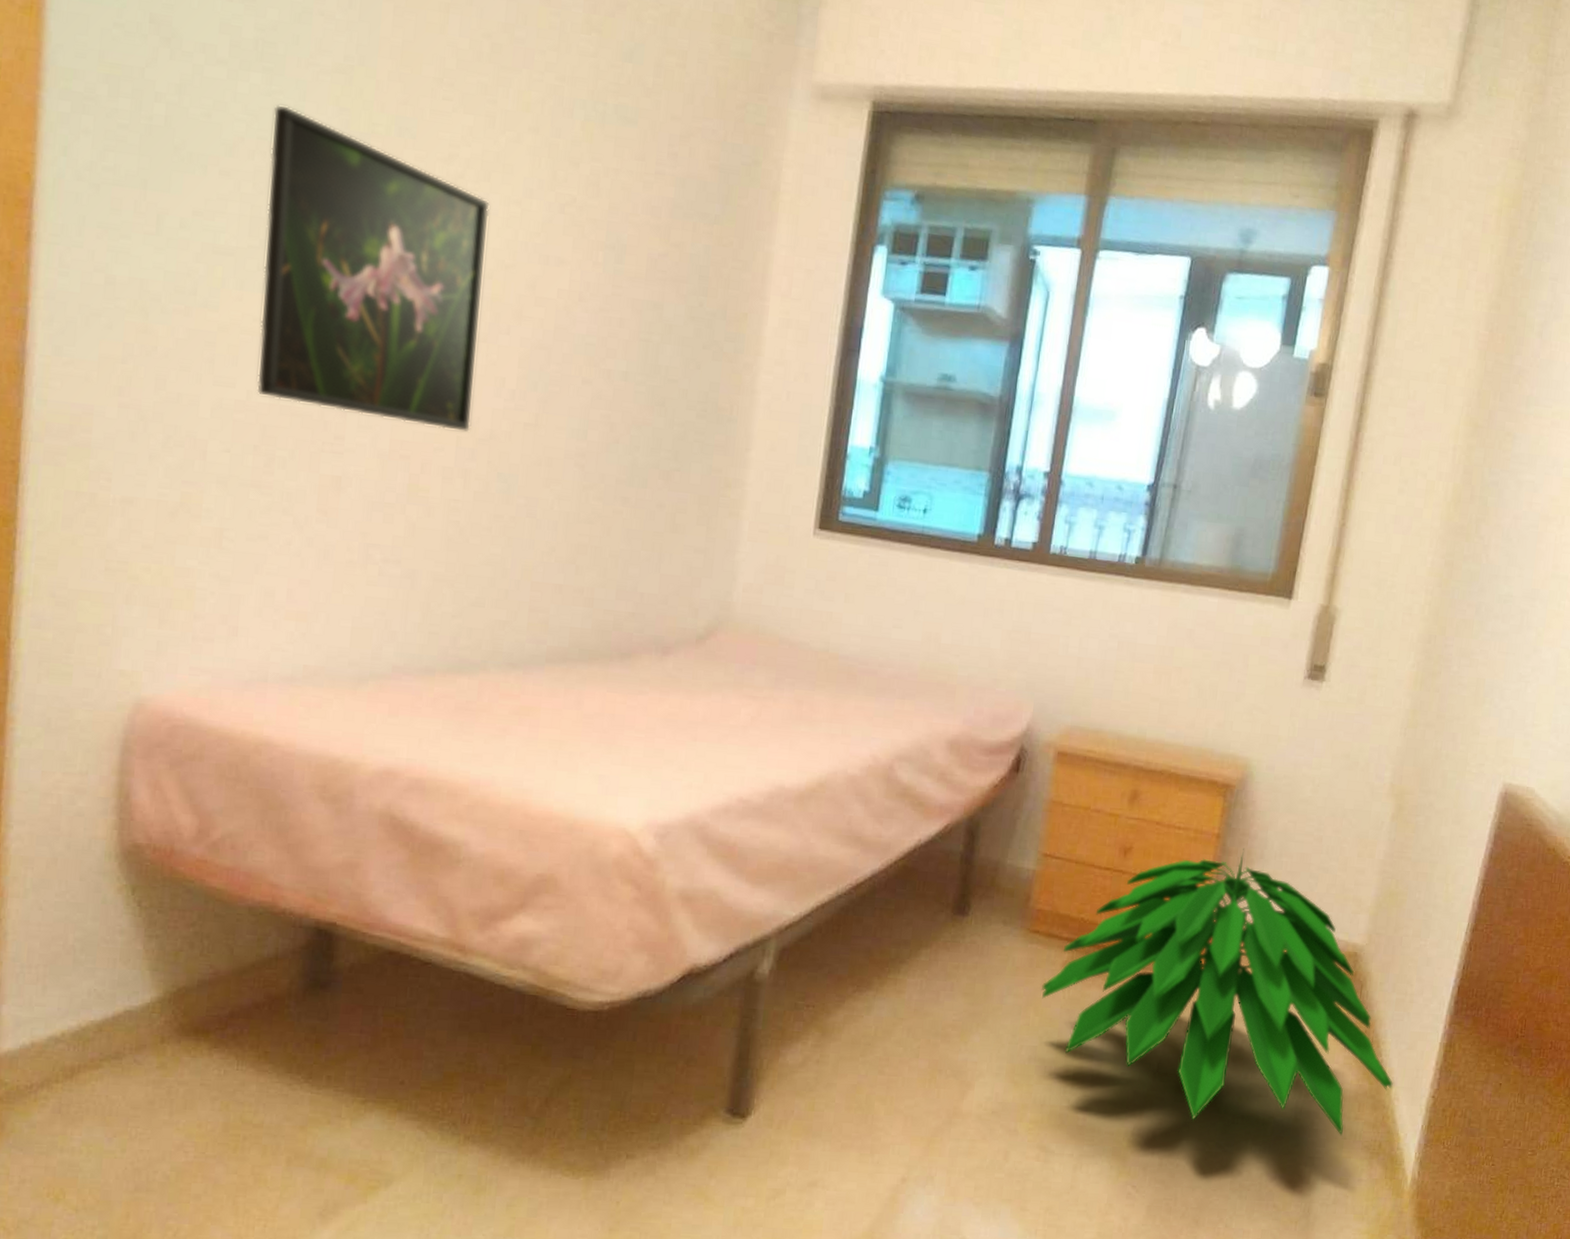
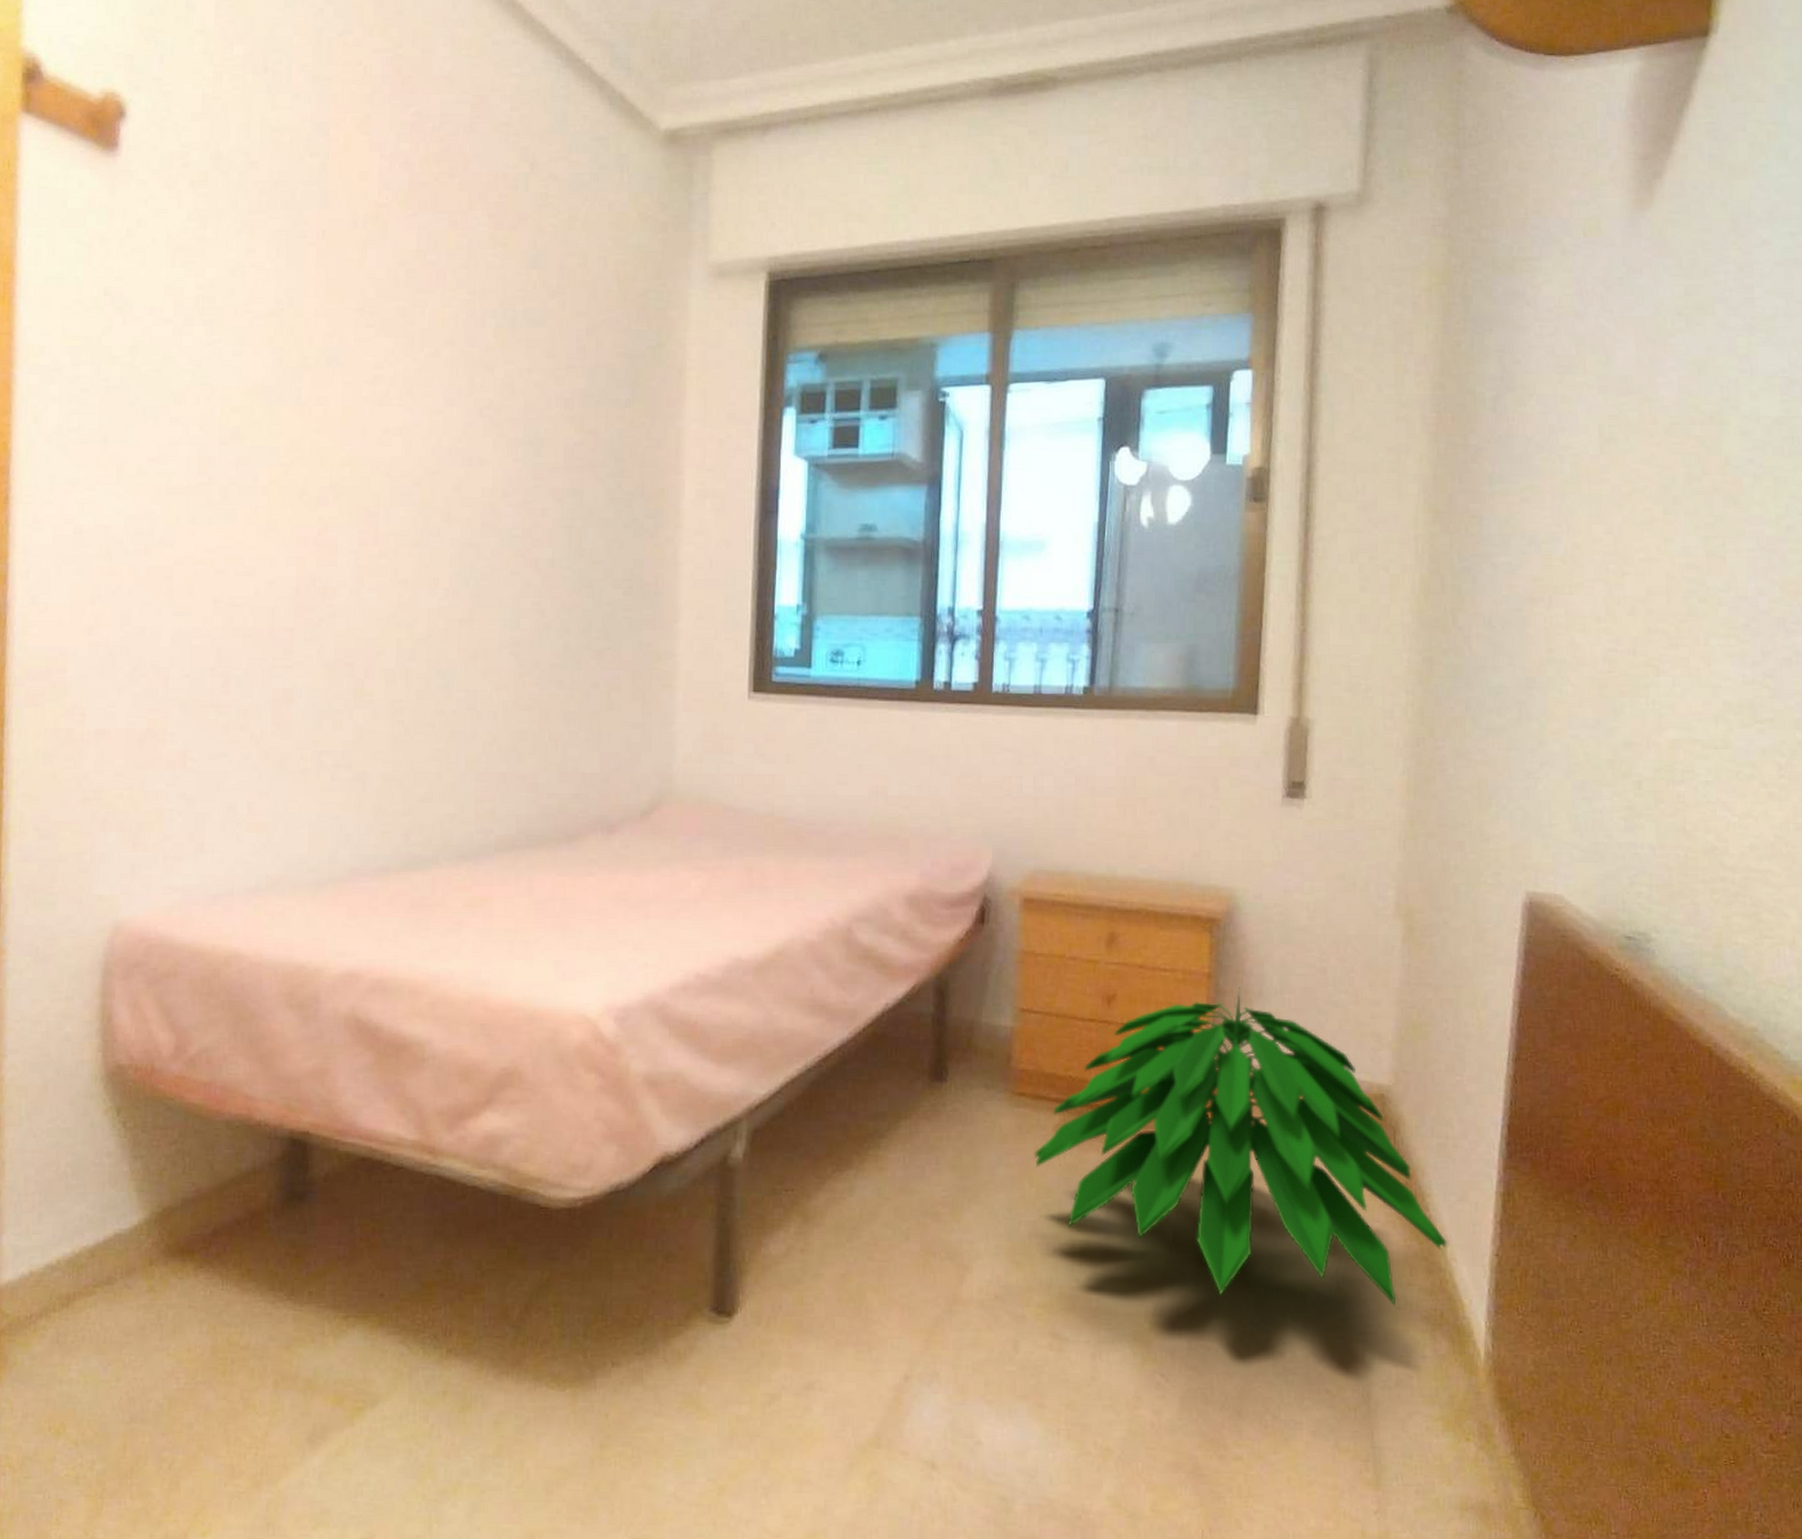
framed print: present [257,105,490,433] -> none [211,352,414,634]

